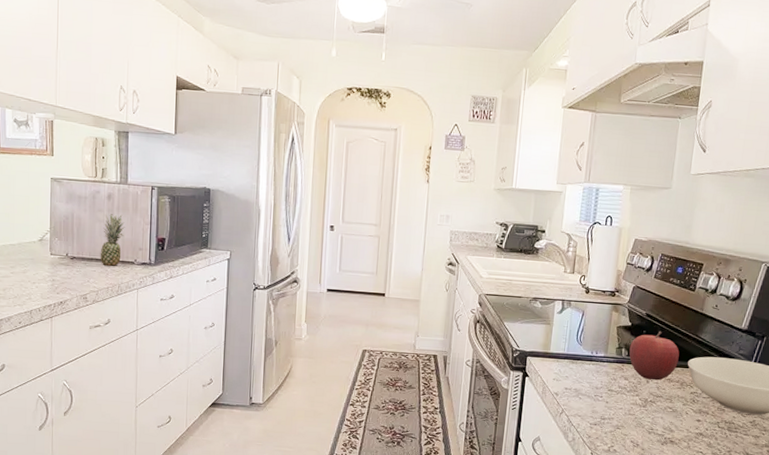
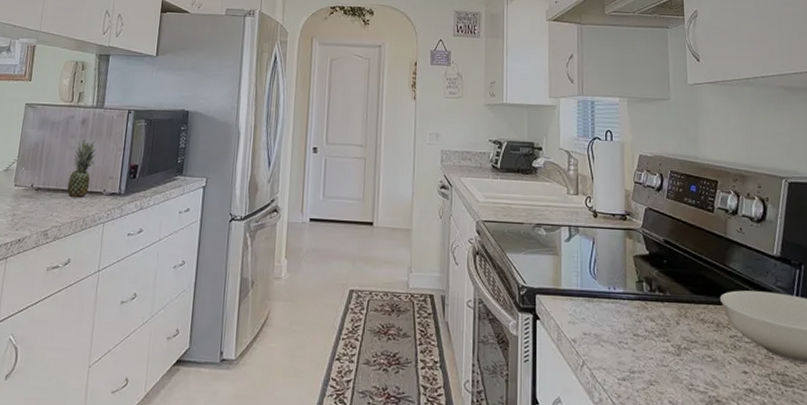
fruit: present [629,331,680,381] -> none [651,260,709,322]

